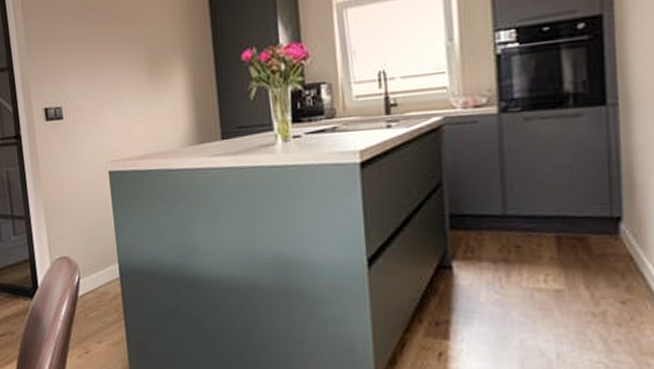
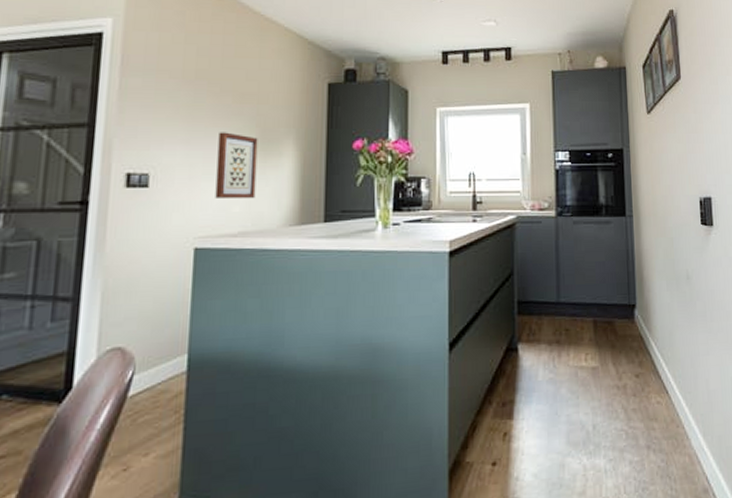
wall art: none [112,59,154,124] -> present [215,132,258,199]

